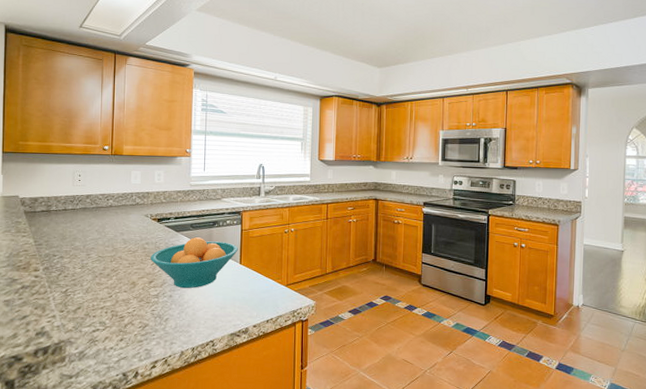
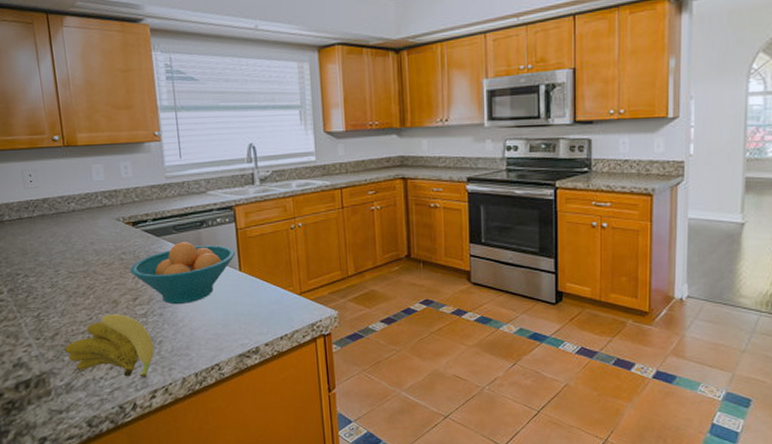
banana: none [83,293,160,351] -> present [64,314,154,379]

